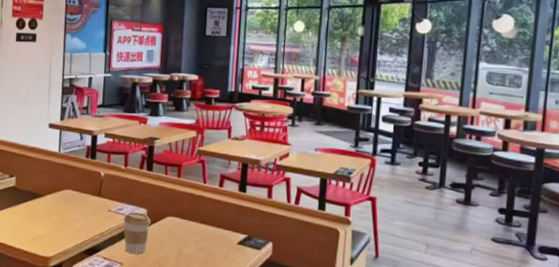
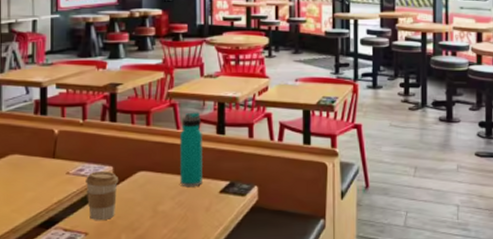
water bottle: none [203,169,226,236] -> present [180,112,202,188]

